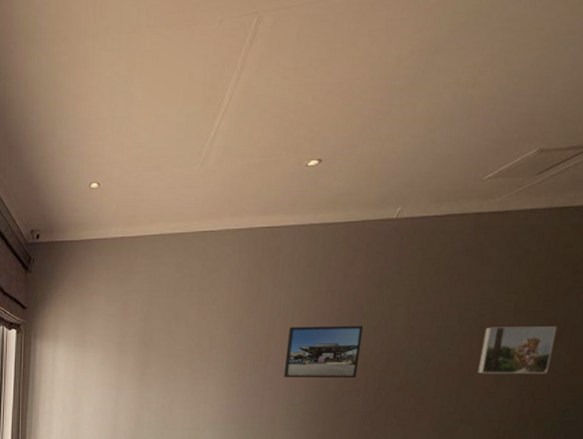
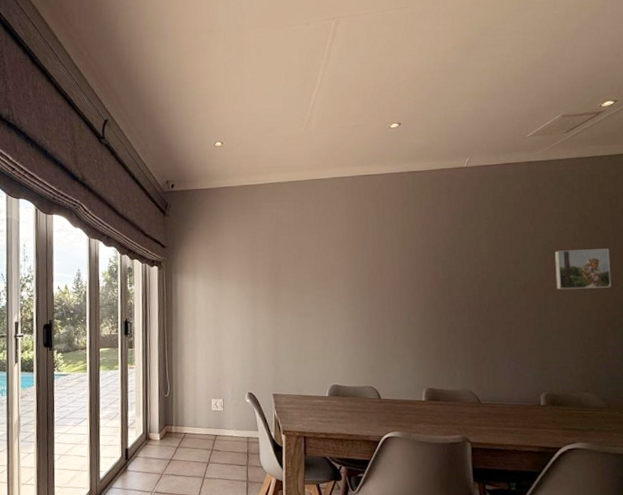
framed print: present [284,325,364,379] -> none [397,252,460,299]

